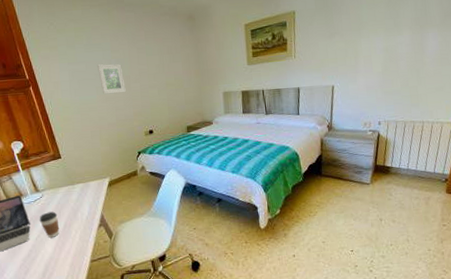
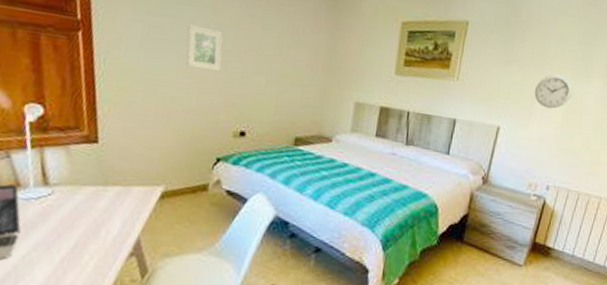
coffee cup: present [39,211,60,238] -> none [35,219,69,260]
wall clock: none [356,34,388,63] -> present [534,74,573,109]

